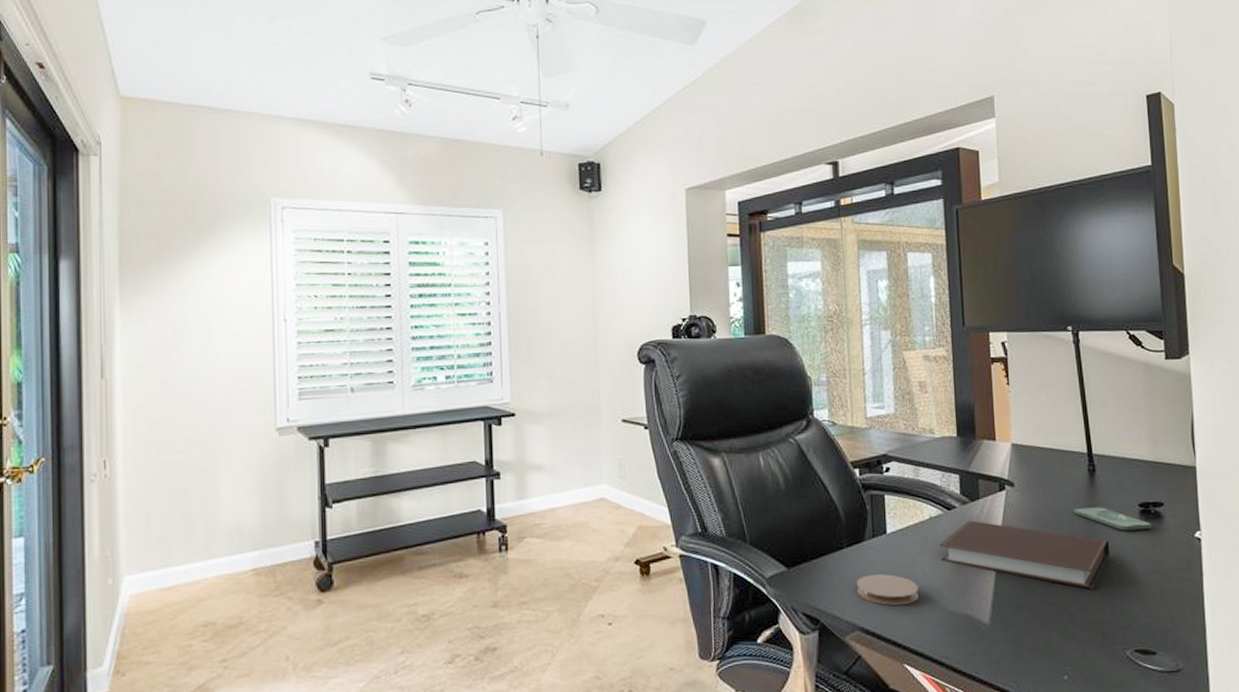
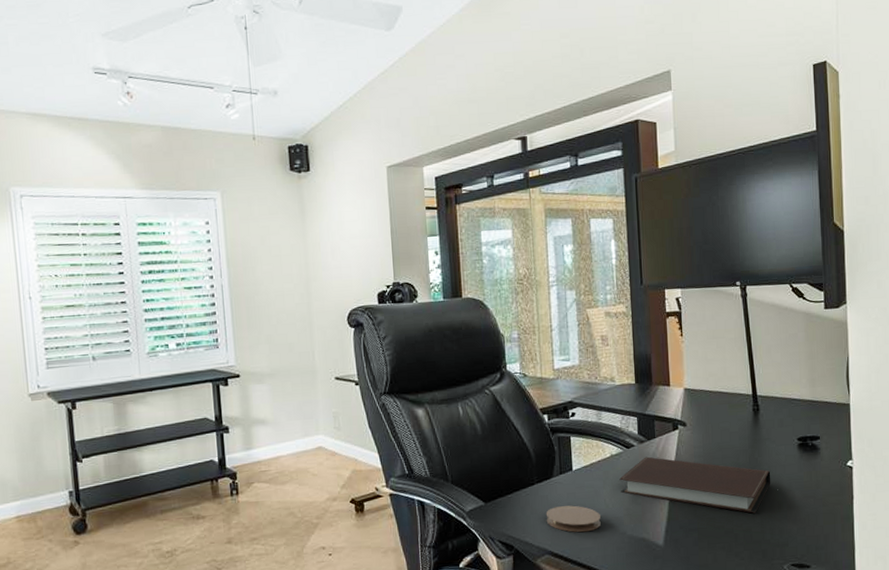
smartphone: present [1073,507,1151,531] -> none [739,442,808,462]

